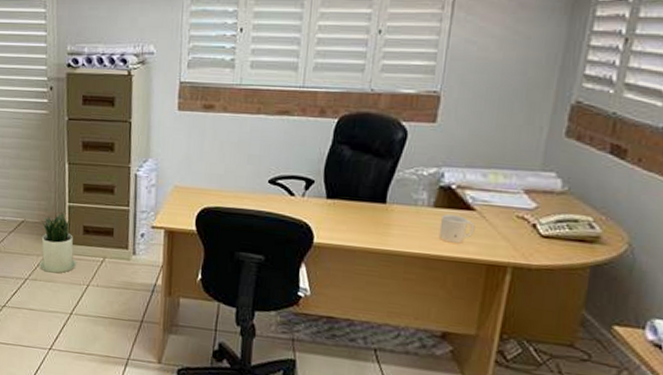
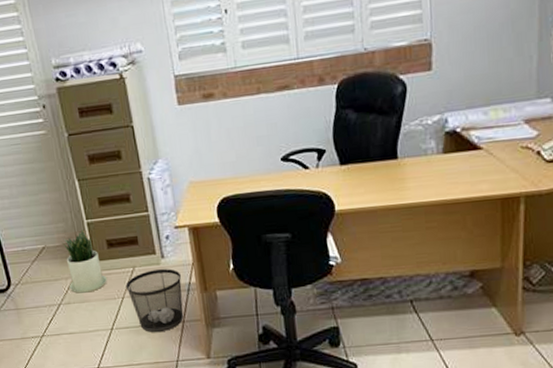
waste bin: none [93,264,149,327] -> present [125,269,183,332]
mug: present [438,214,475,245] -> none [451,156,485,186]

